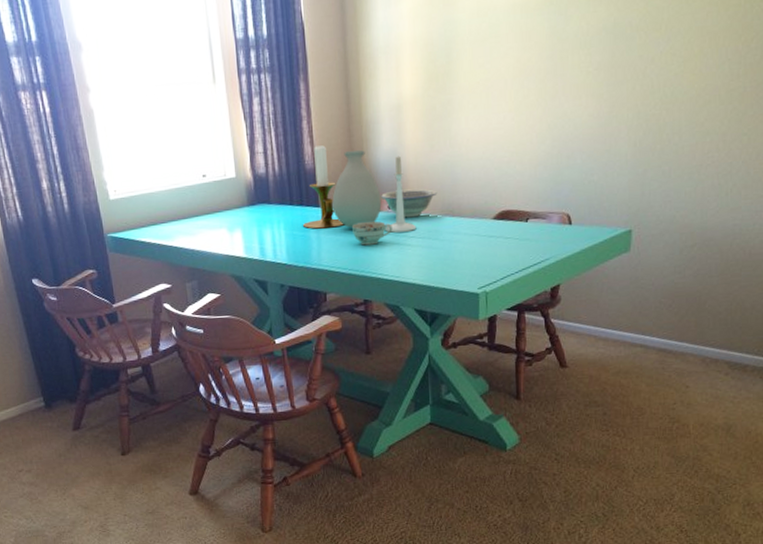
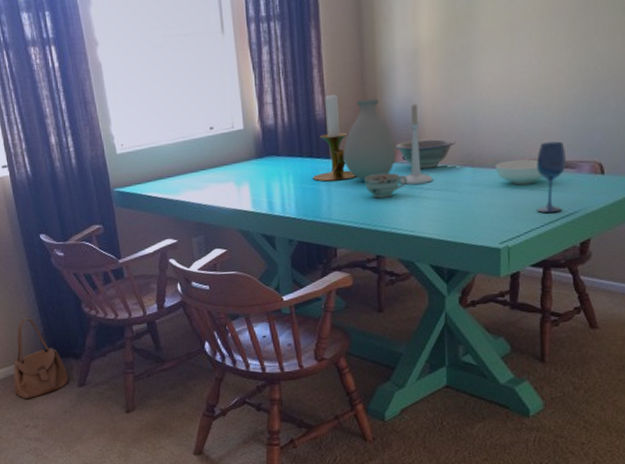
handbag: none [5,363,63,444] -> present [13,318,69,400]
bowl: none [473,209,517,234] -> present [494,158,543,185]
wineglass: none [511,193,538,261] -> present [536,141,567,214]

